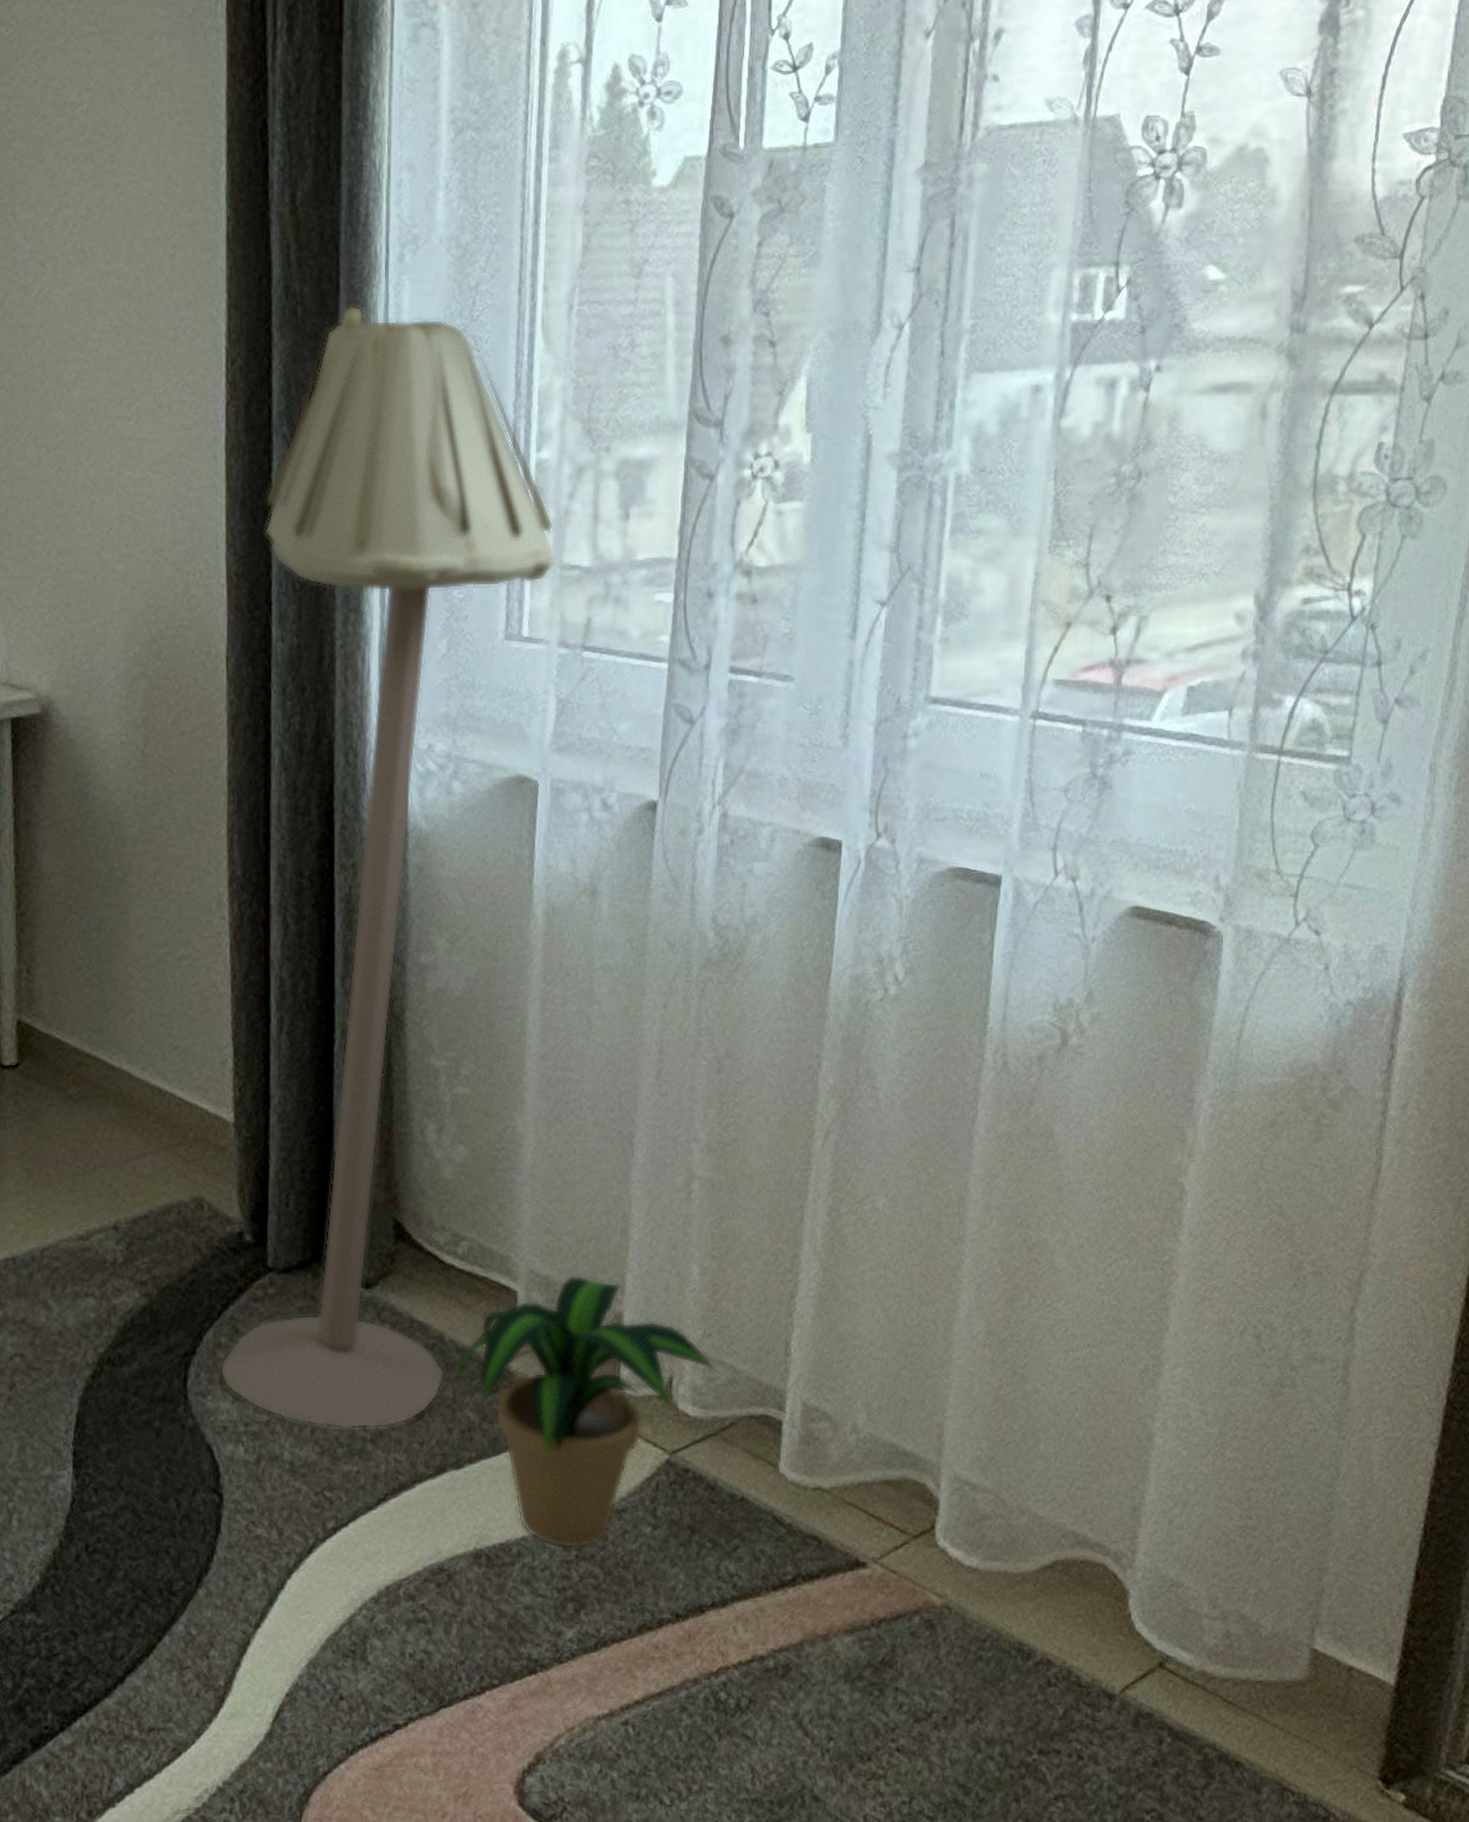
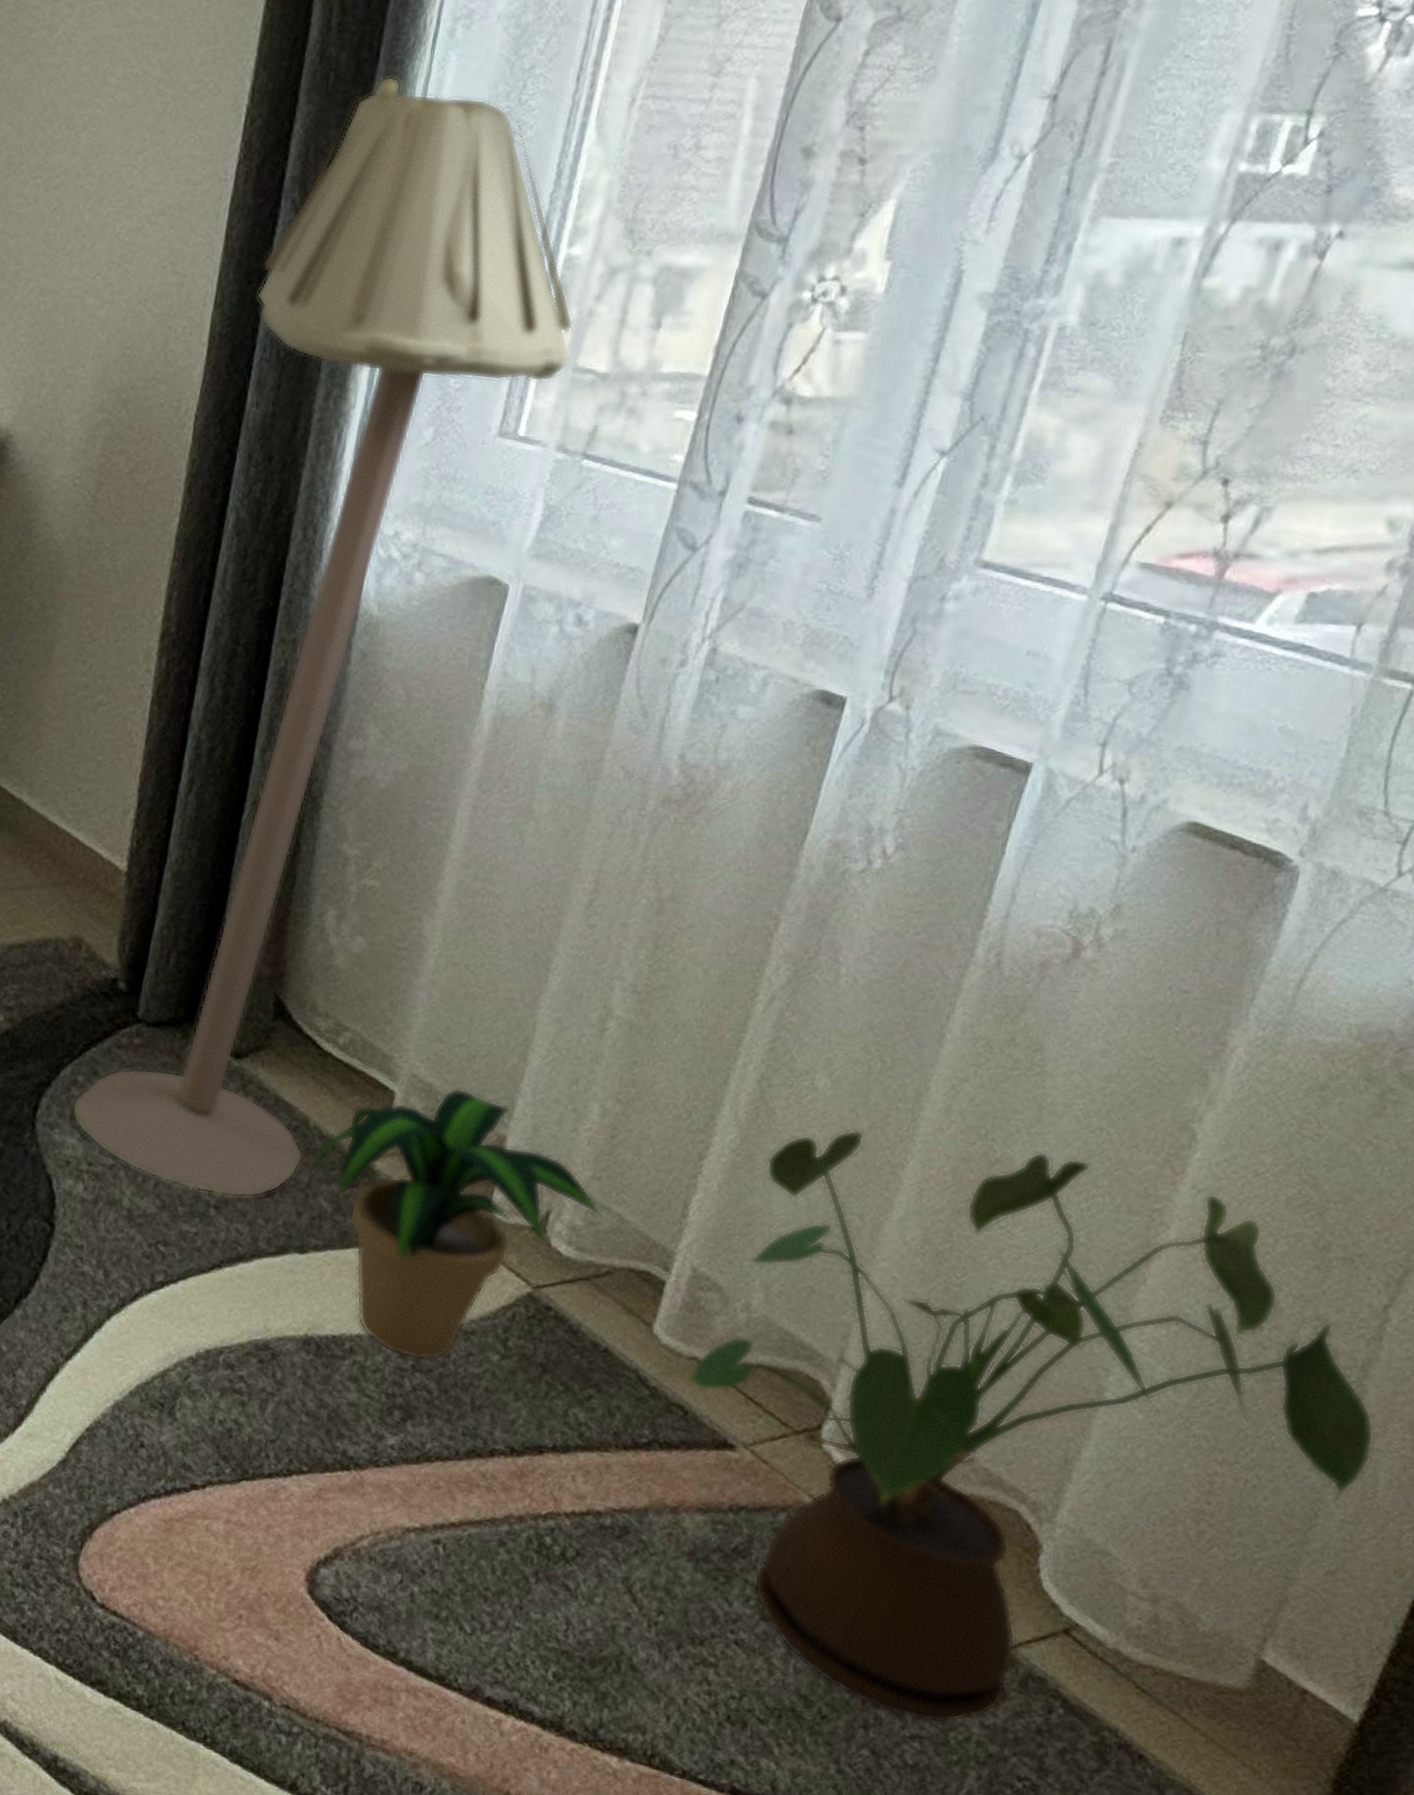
house plant: none [814,1229,1364,1781] -> present [684,1129,1375,1724]

